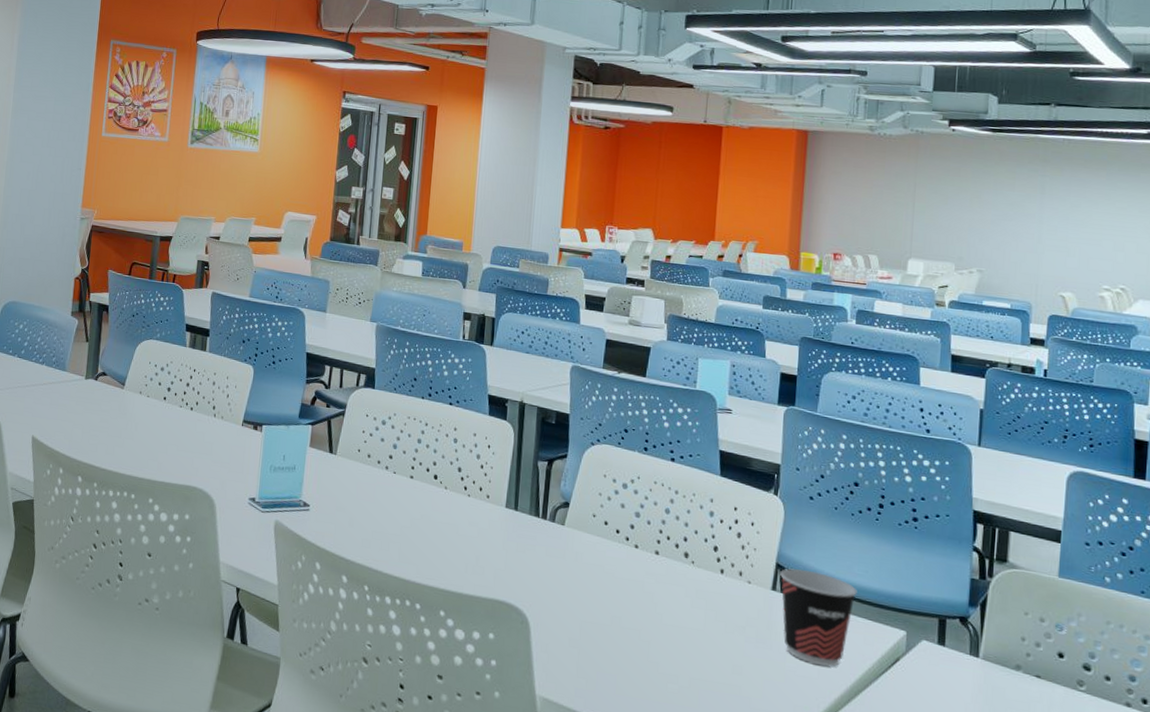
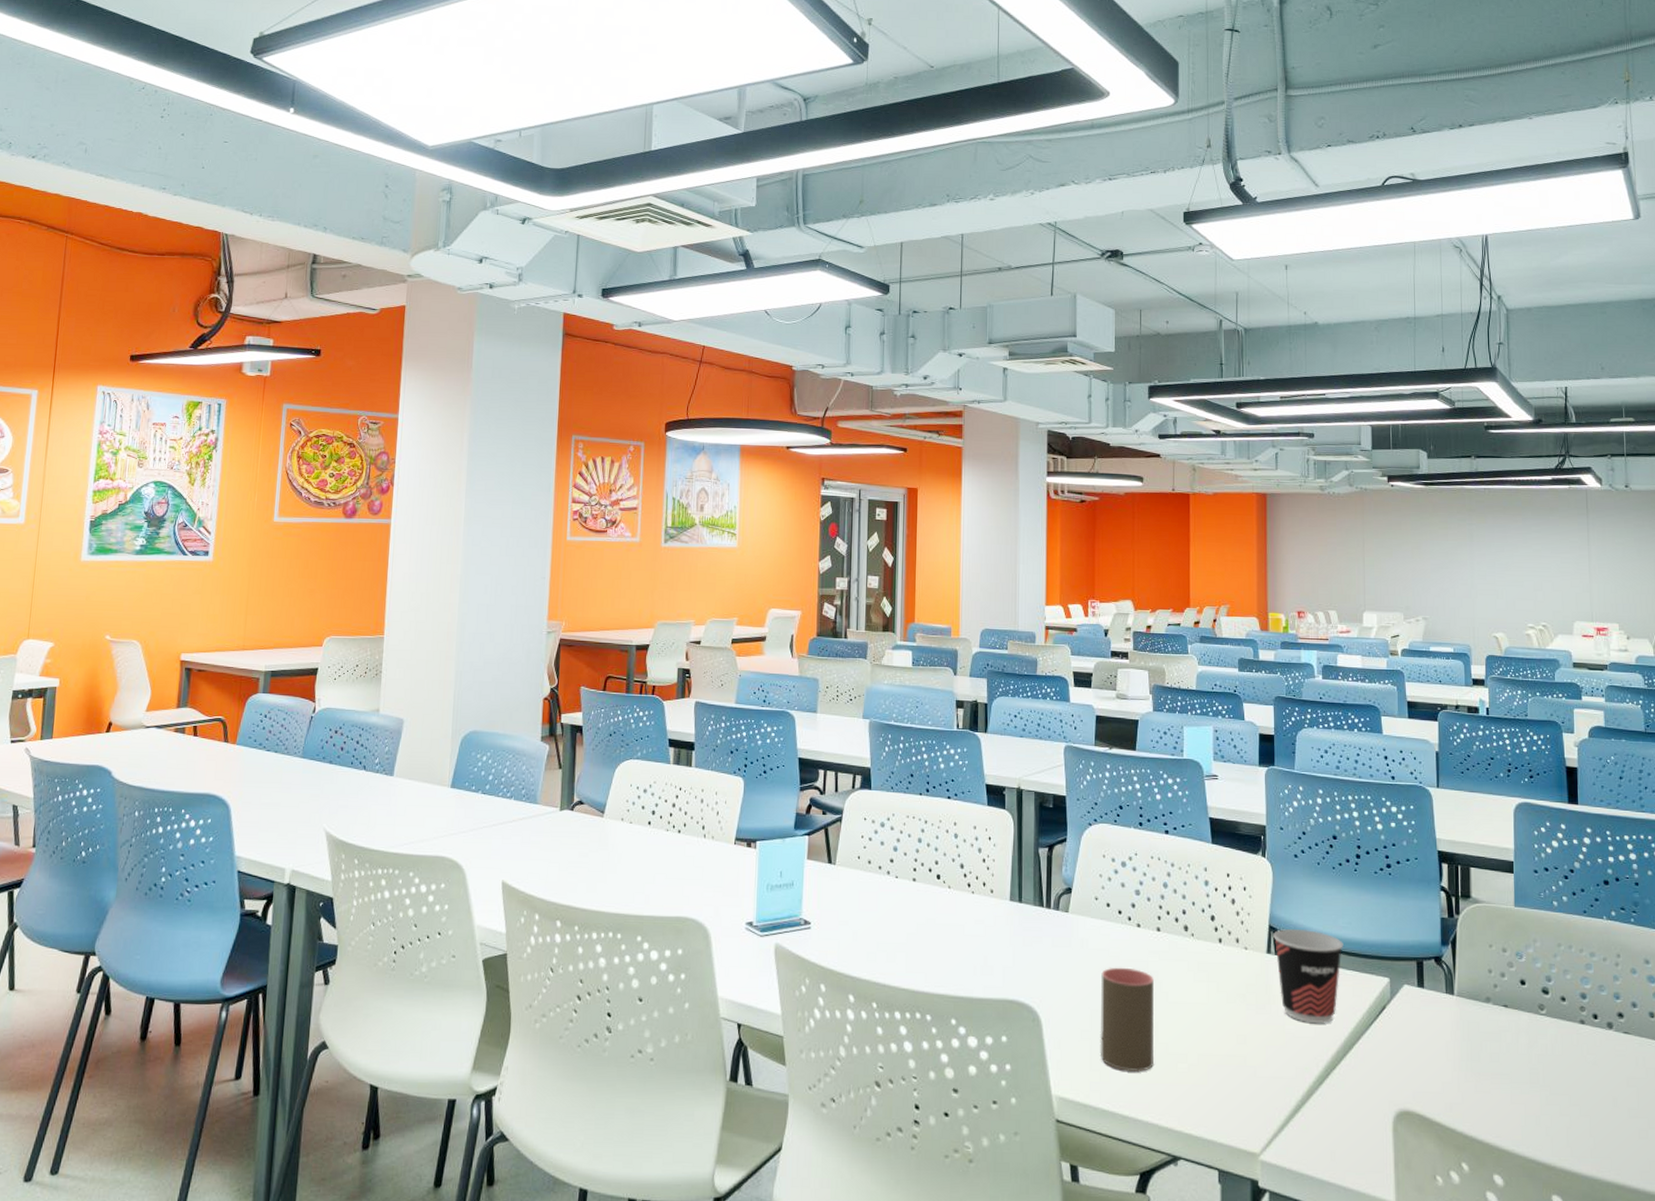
cup: none [587,582,649,686] -> present [1100,967,1155,1073]

